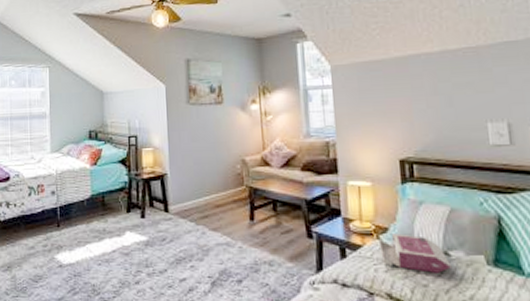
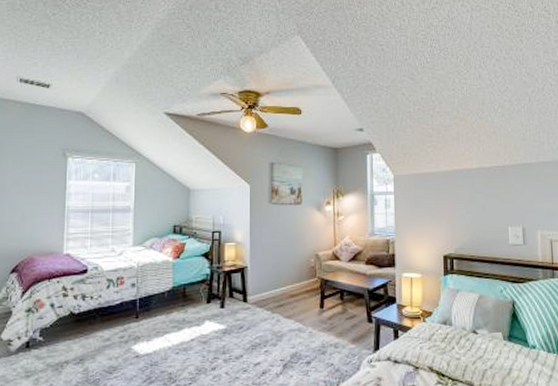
book: present [378,234,451,273] -> none [424,317,478,348]

